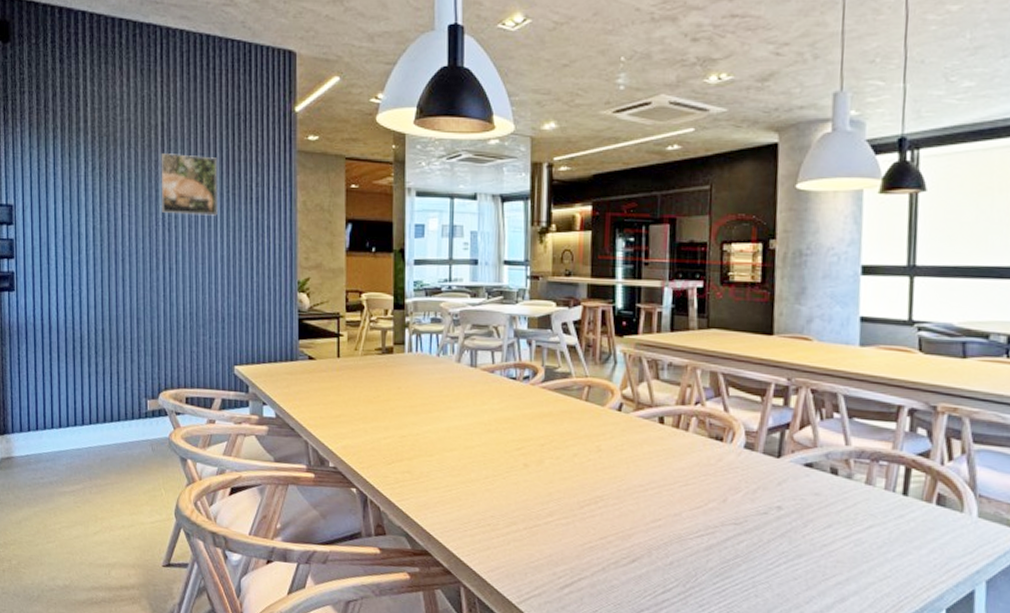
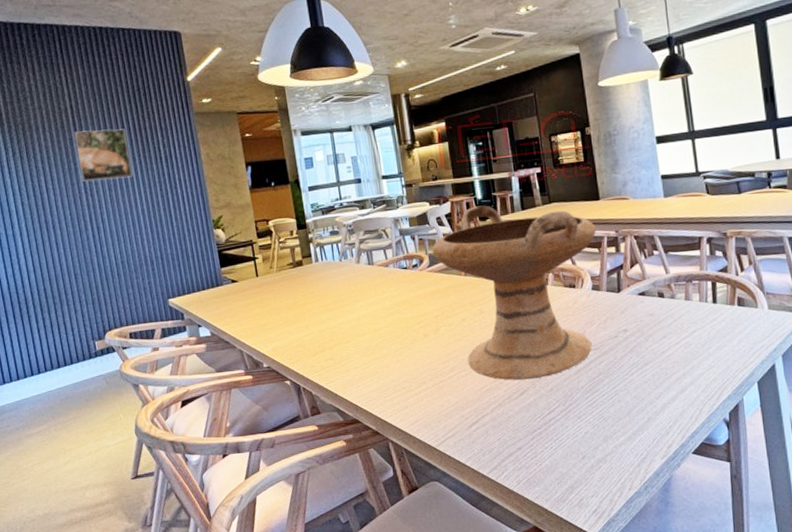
decorative bowl: none [550,316,762,546] -> present [431,205,596,380]

